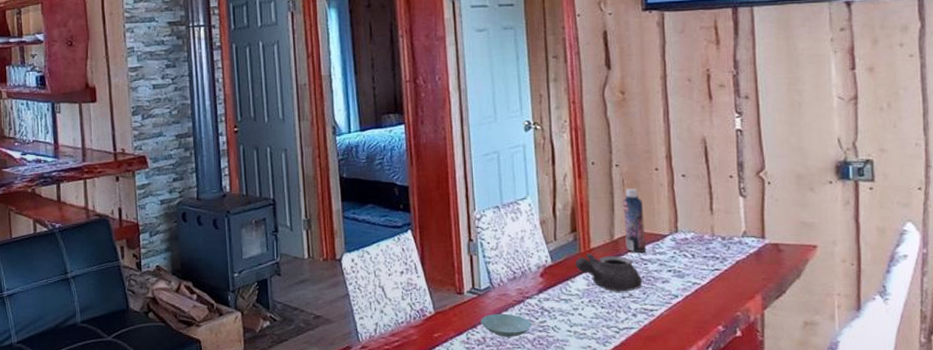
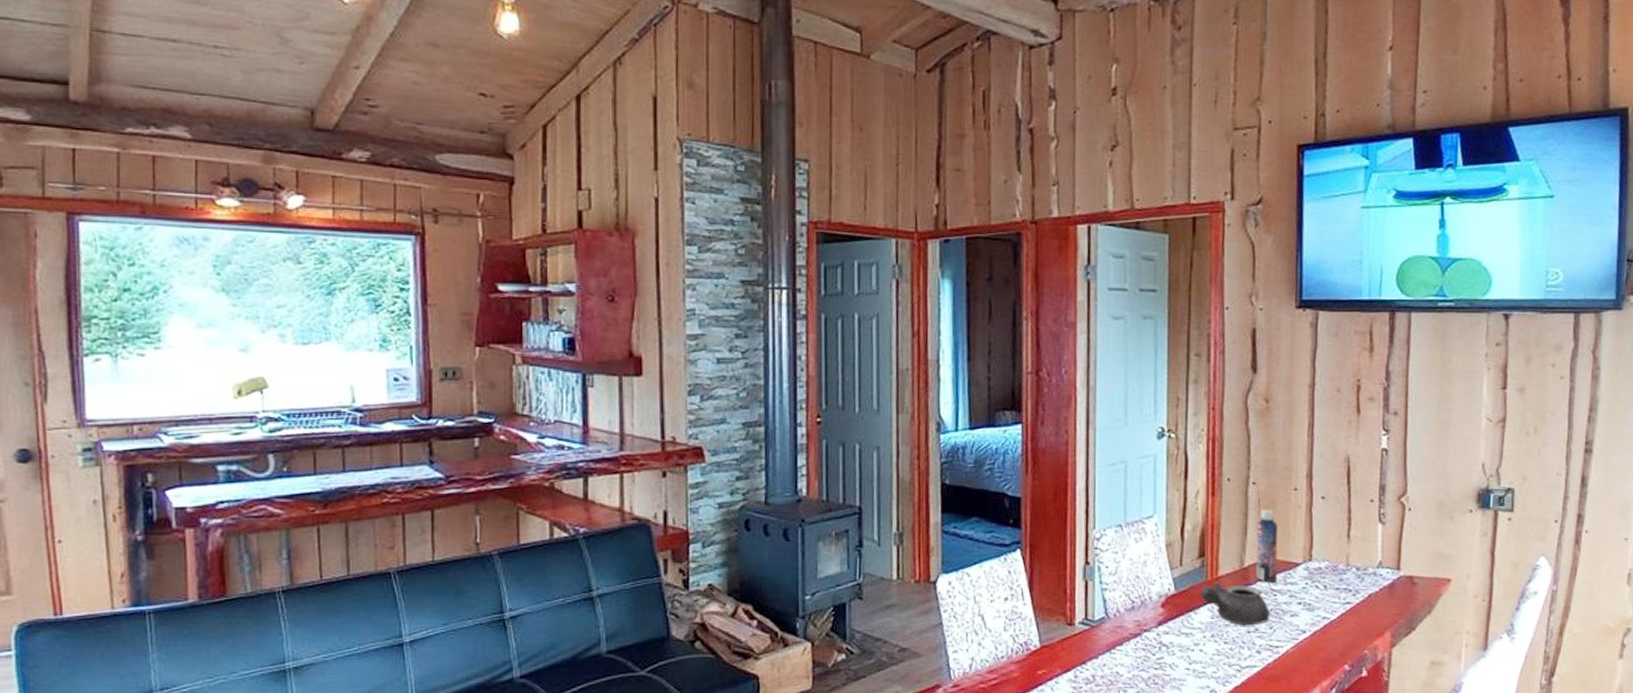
saucer: present [481,313,532,337] -> none [1091,648,1148,675]

